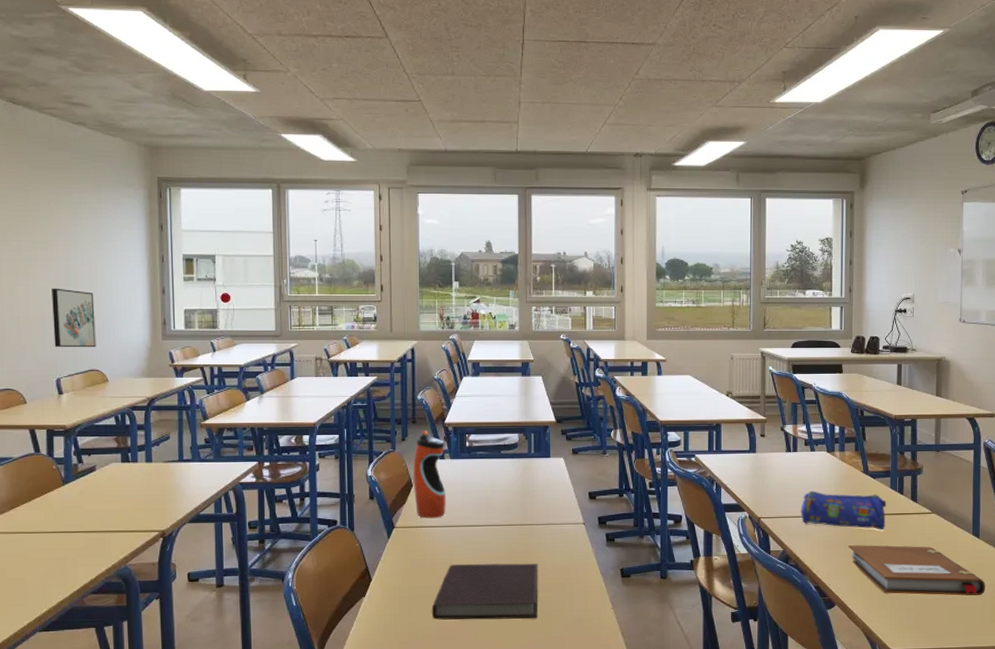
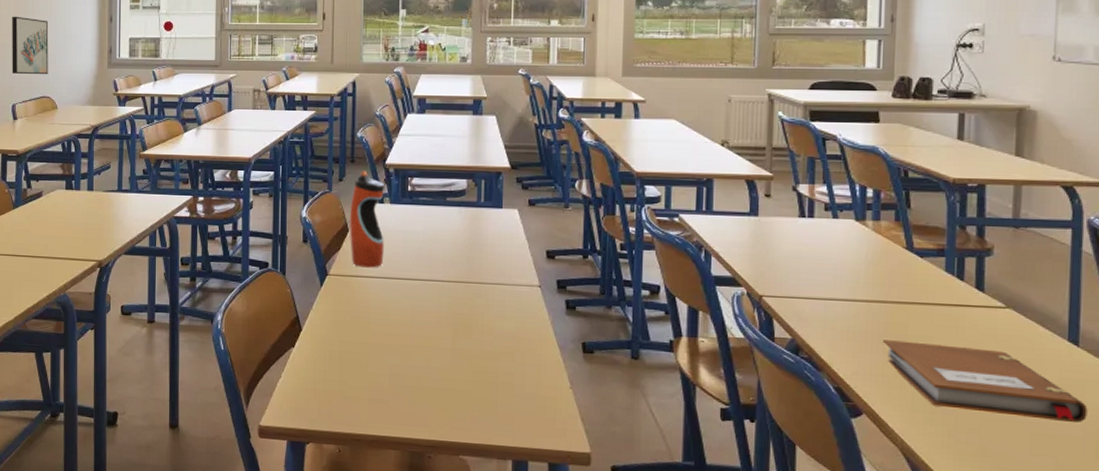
notebook: present [432,563,538,620] -> none [365,321,485,391]
pencil case: present [800,491,887,530] -> none [816,267,940,324]

